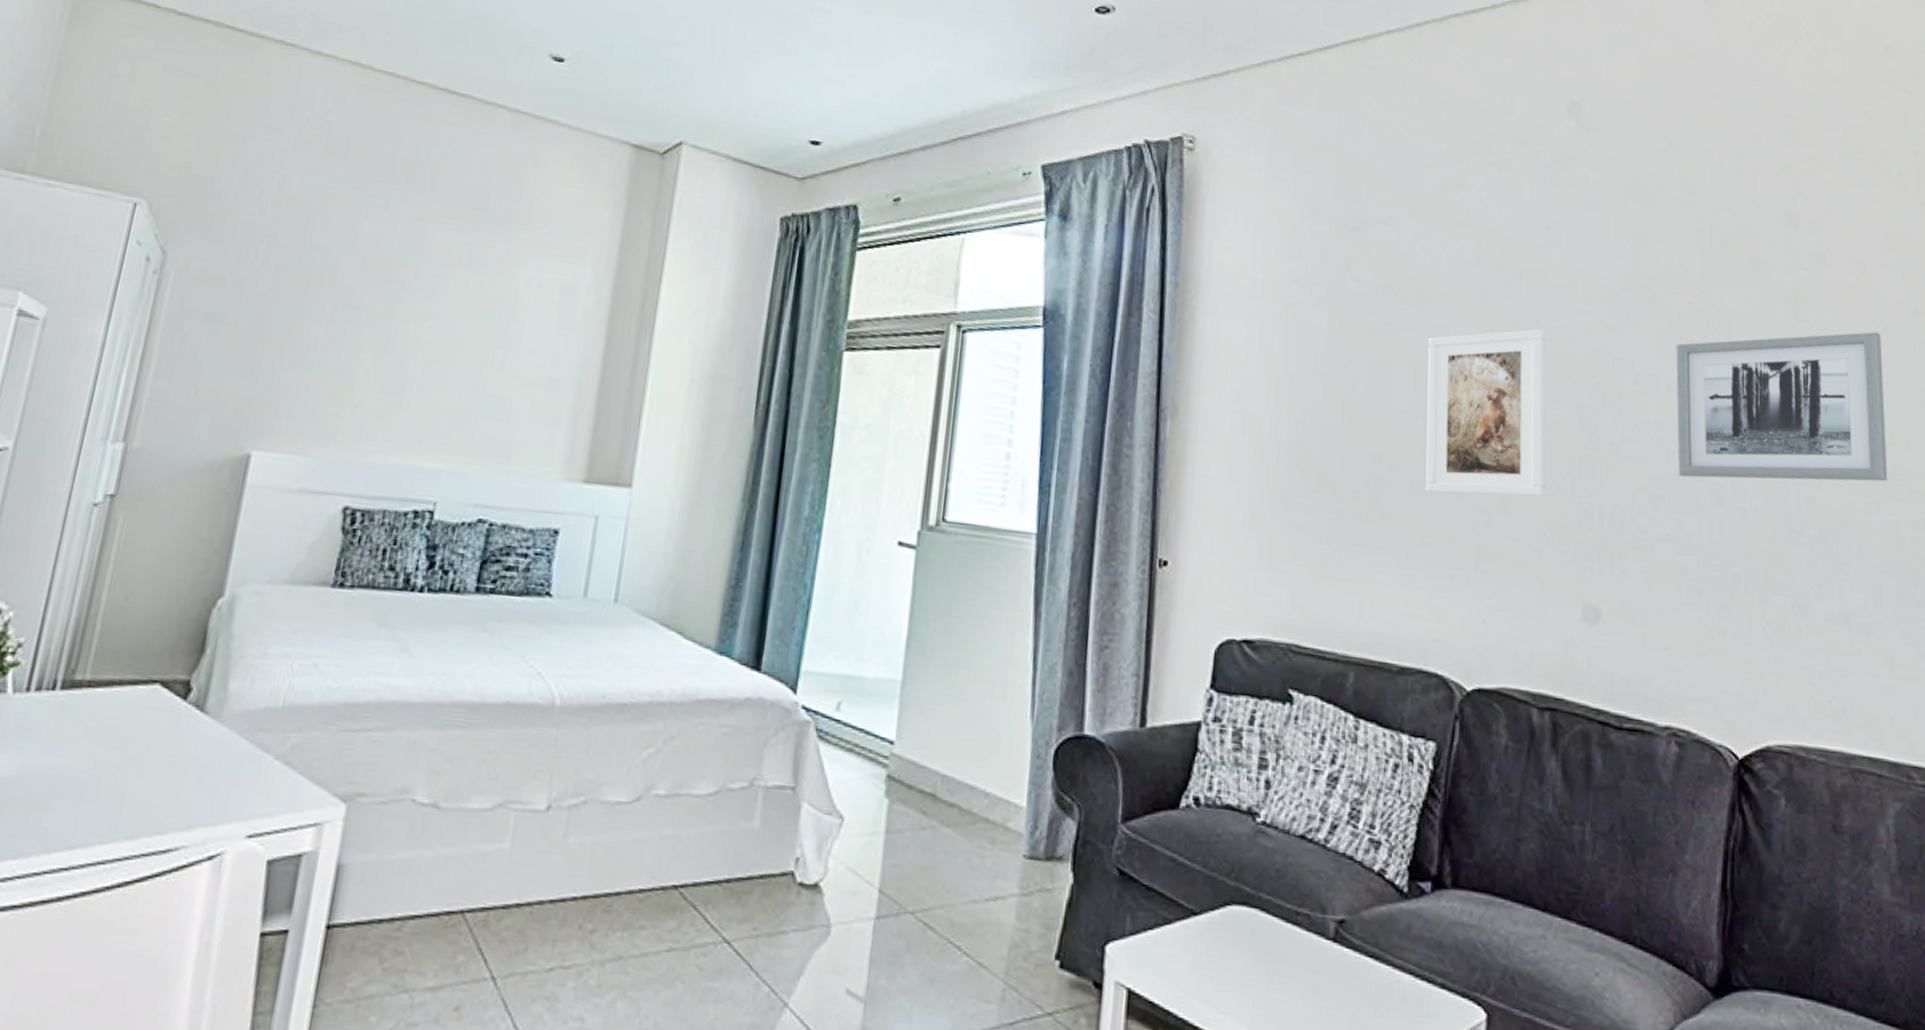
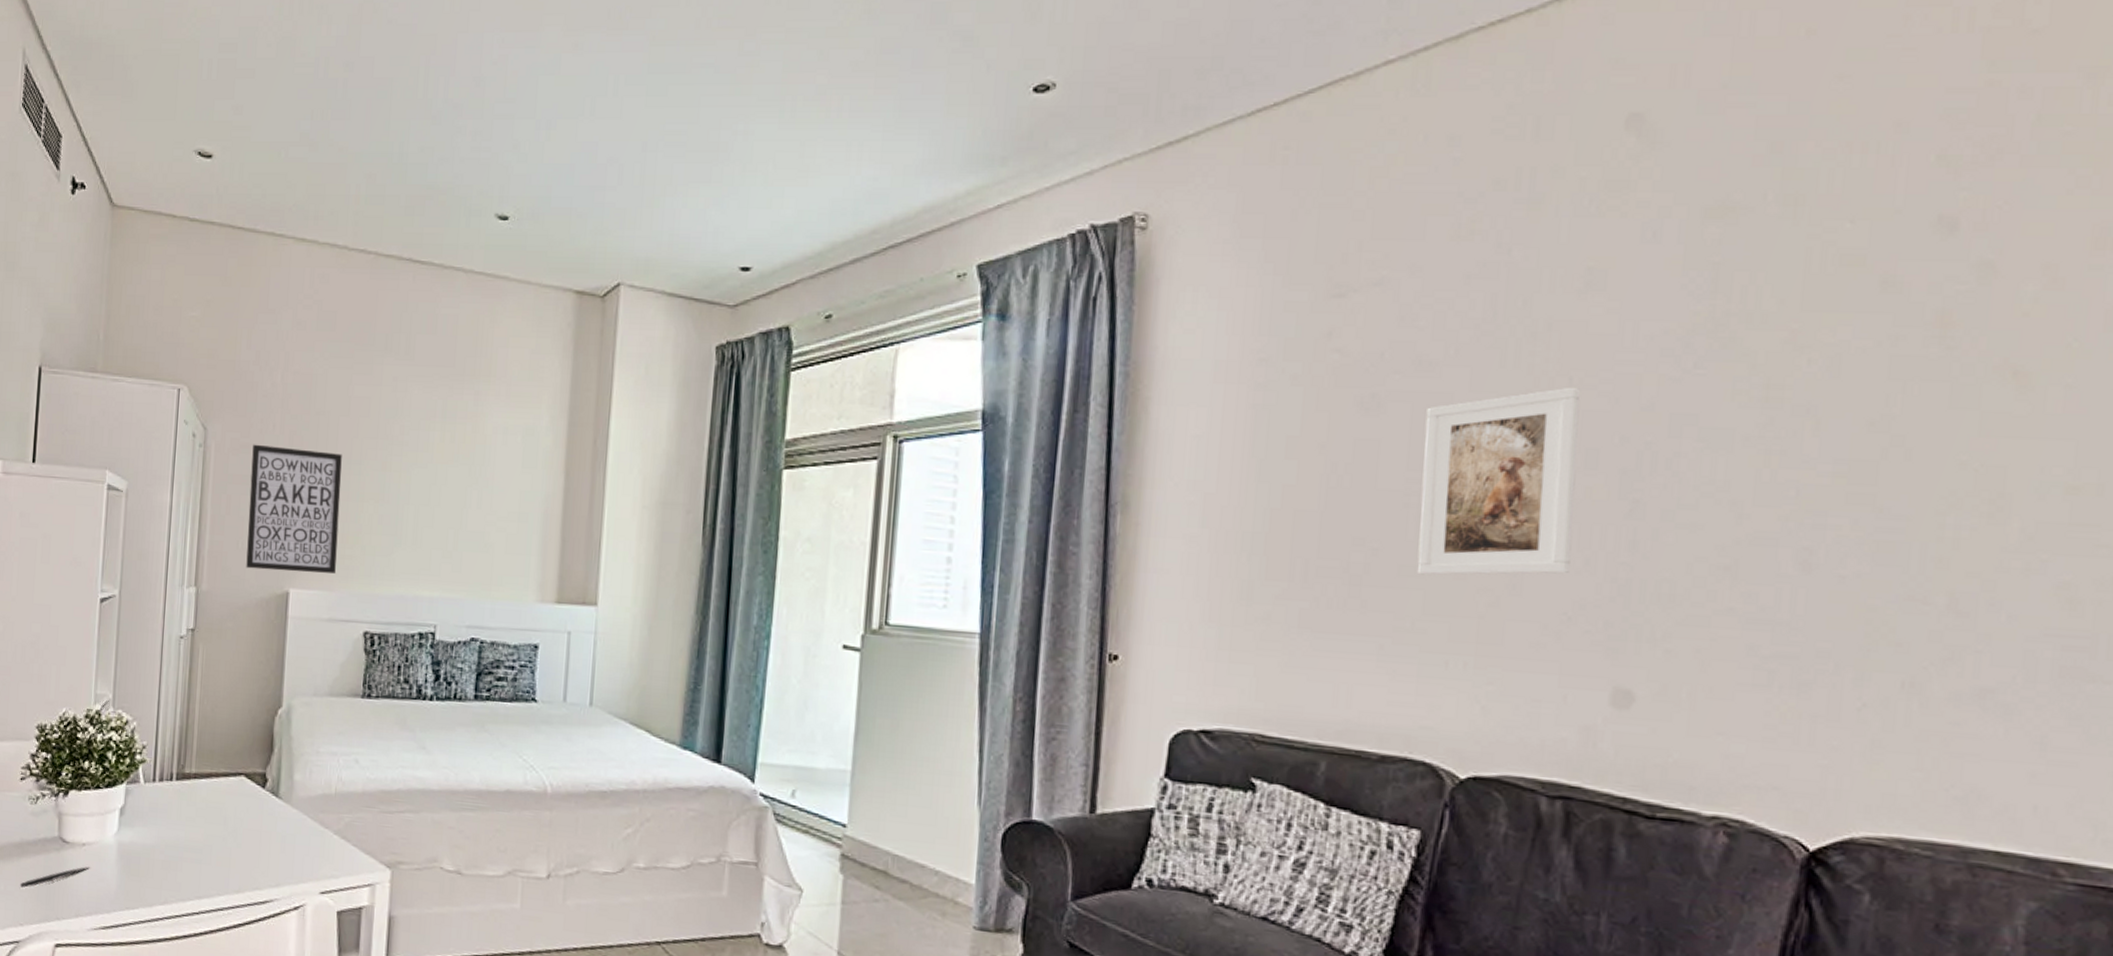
wall art: none [196,276,340,435] -> present [246,444,342,573]
wall art: present [1676,331,1888,482] -> none [1751,352,2074,544]

